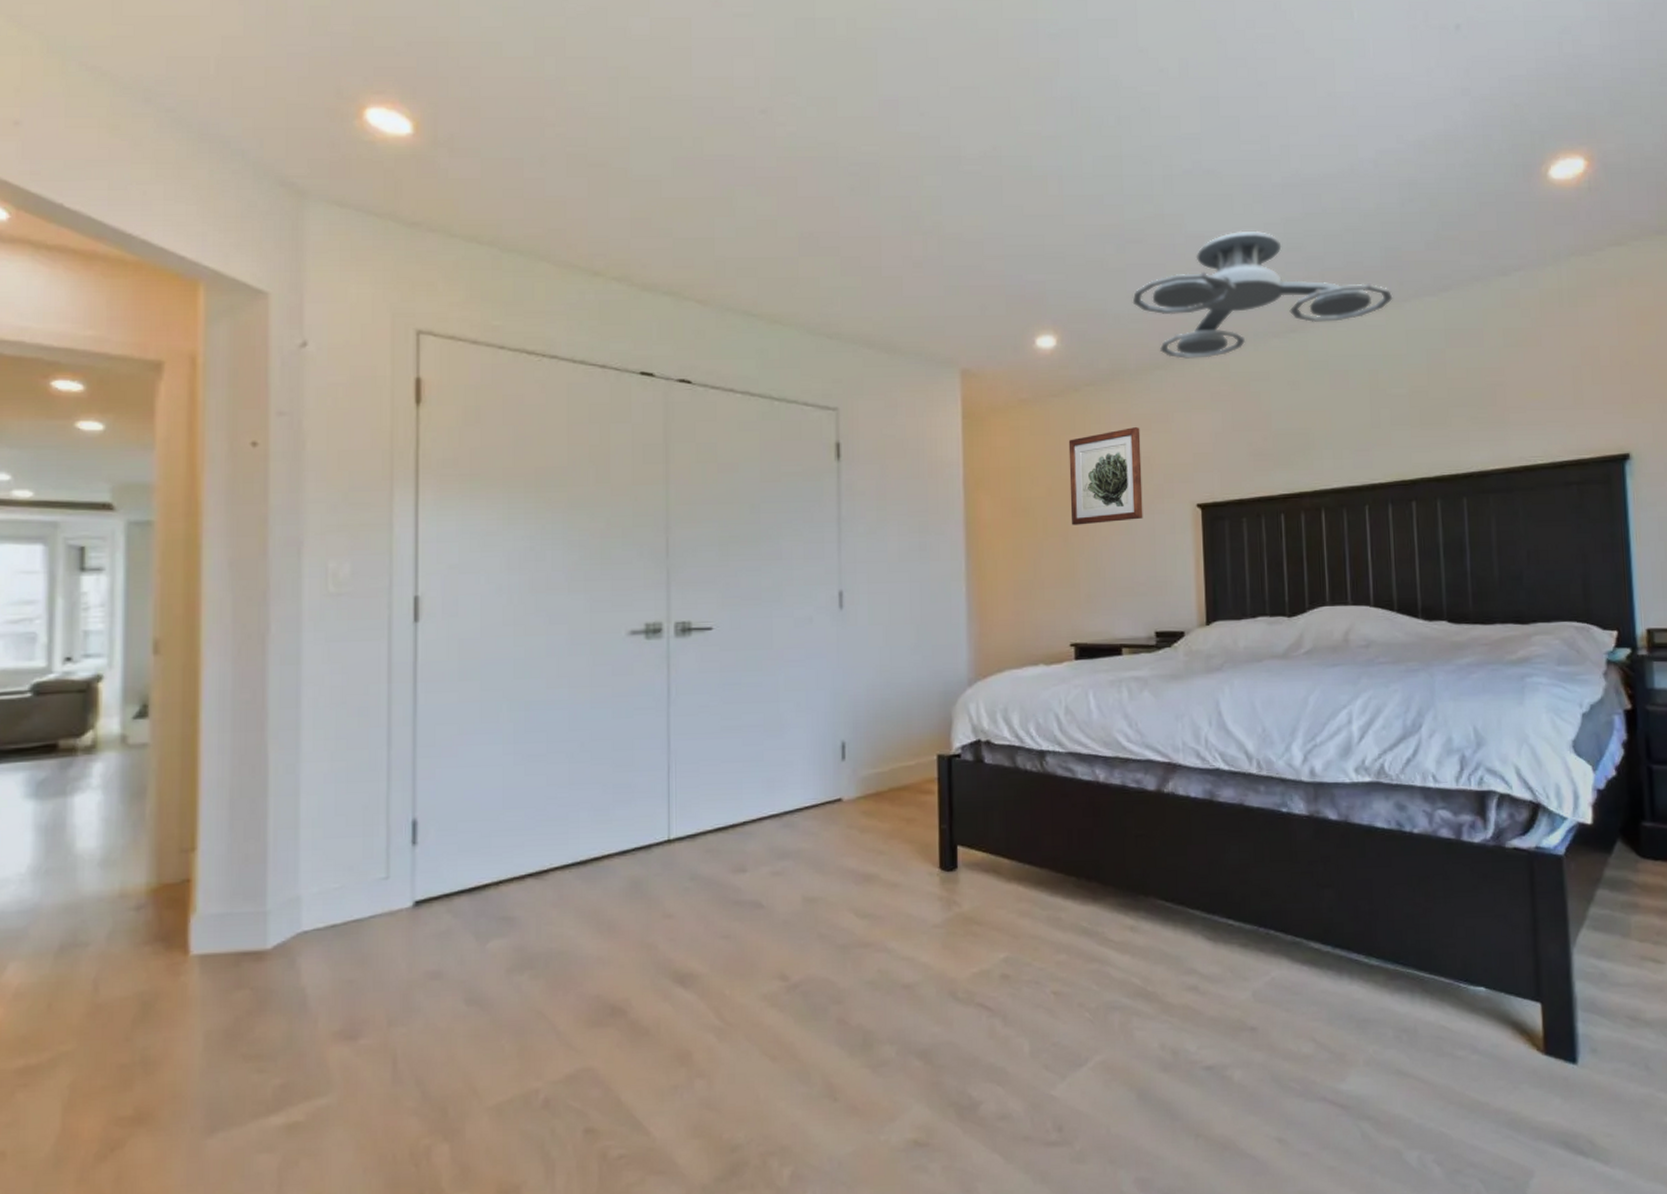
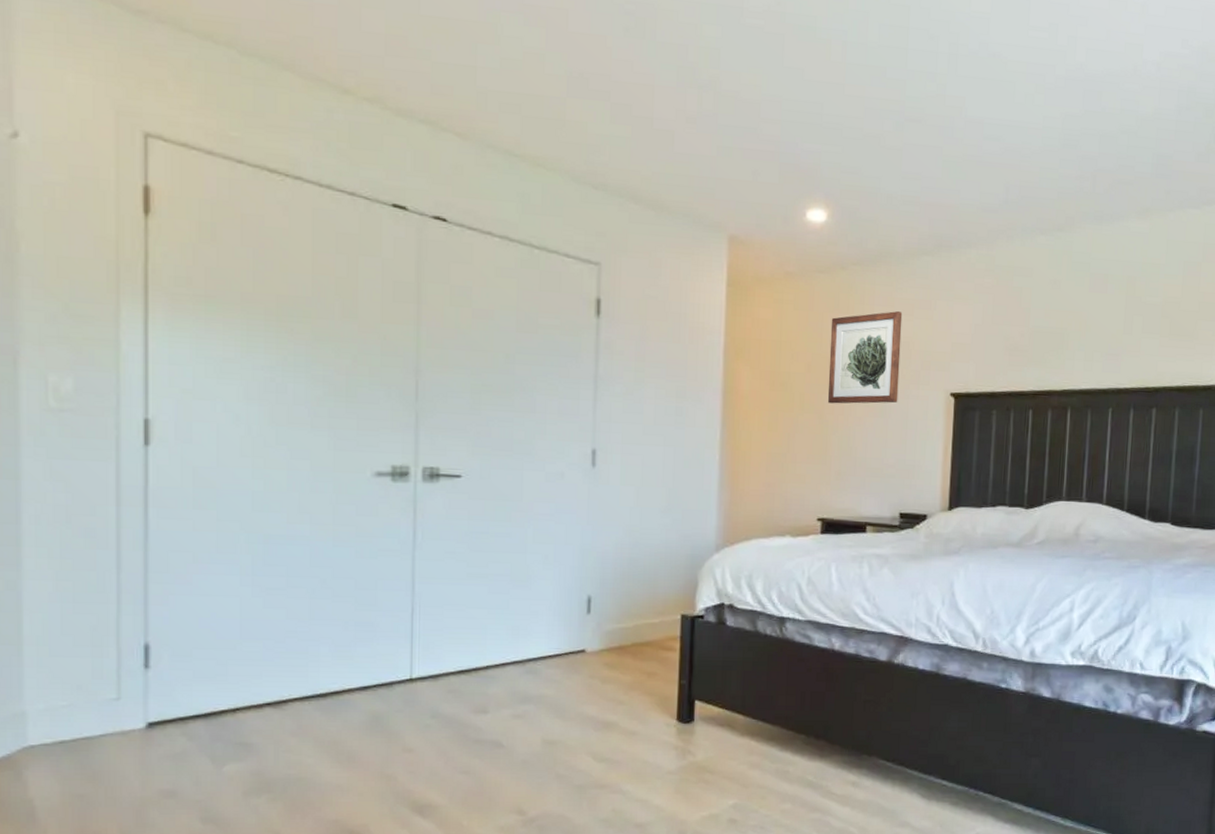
ceiling fan: present [1132,230,1393,359] -> none [906,121,1159,249]

